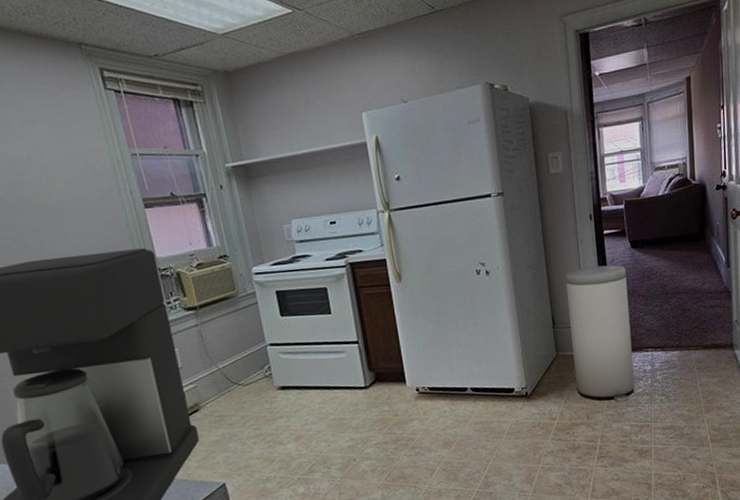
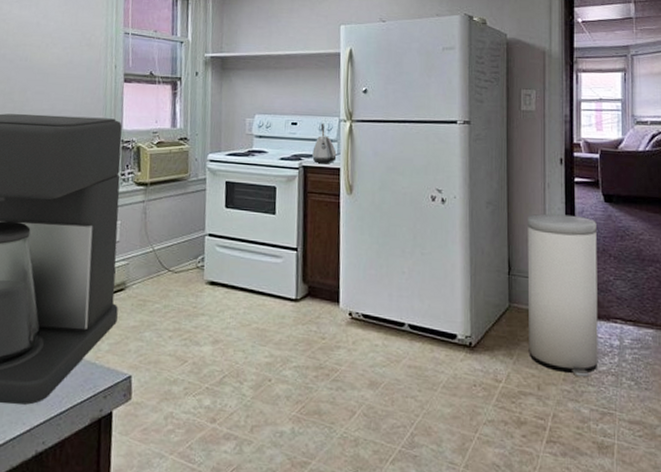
kettle: none [355,217,381,259] -> present [311,123,337,164]

